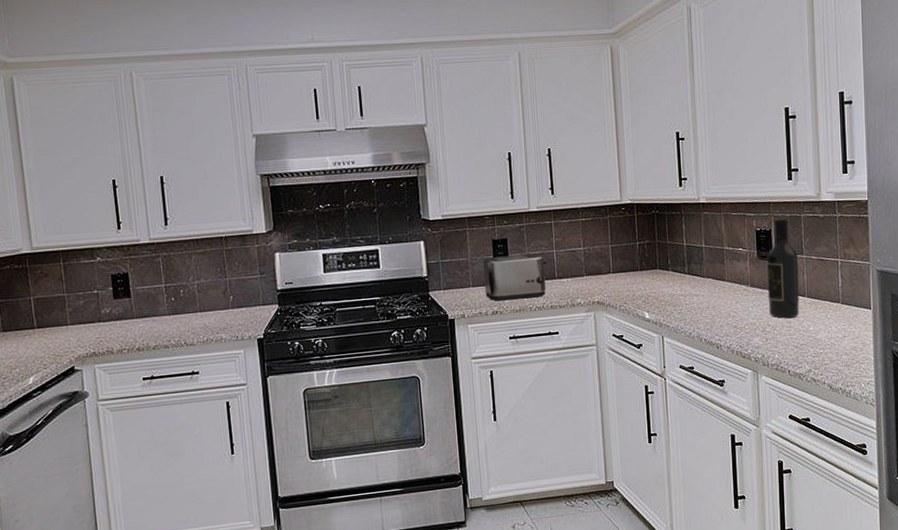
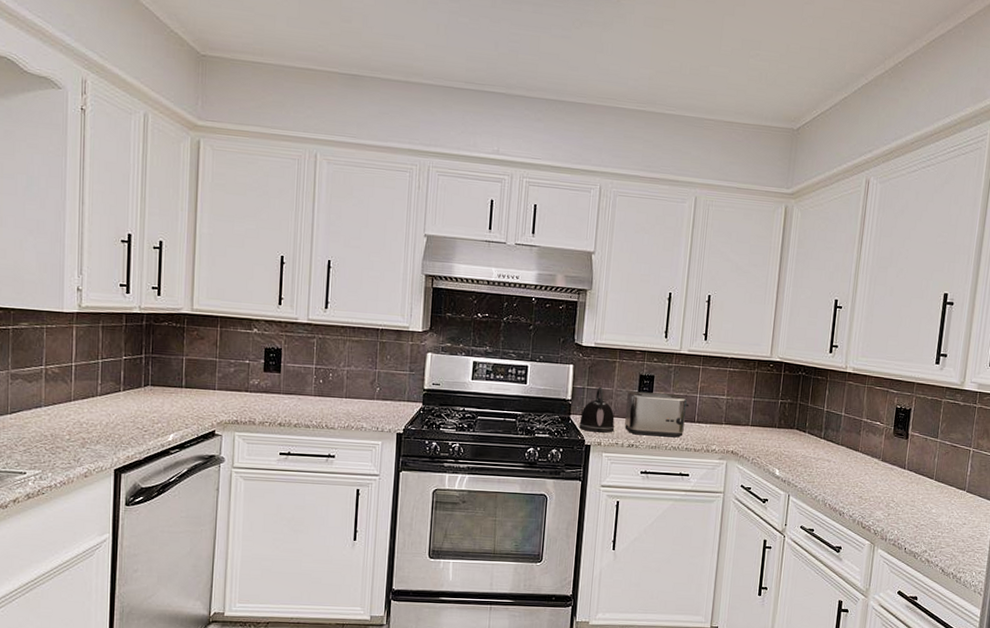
kettle: none [439,258,476,306] -> present [579,386,615,433]
wine bottle: present [767,218,800,318] -> none [895,400,933,497]

